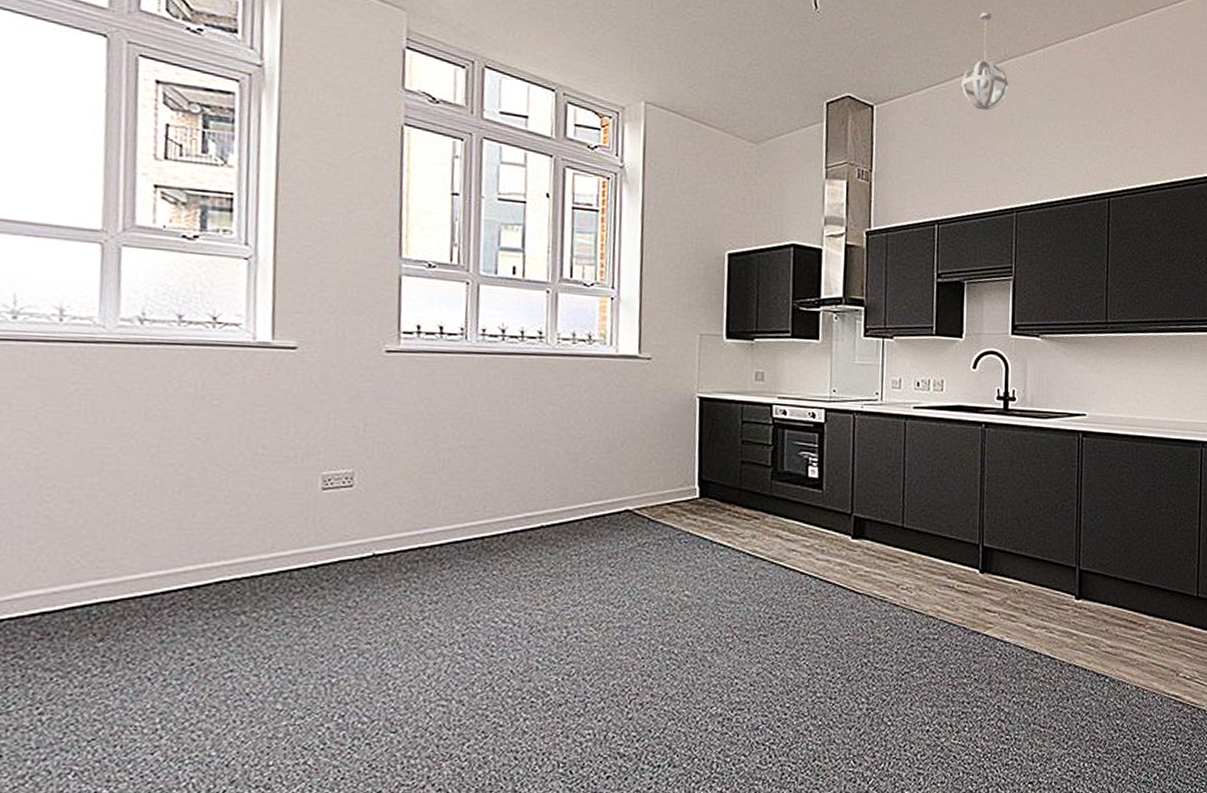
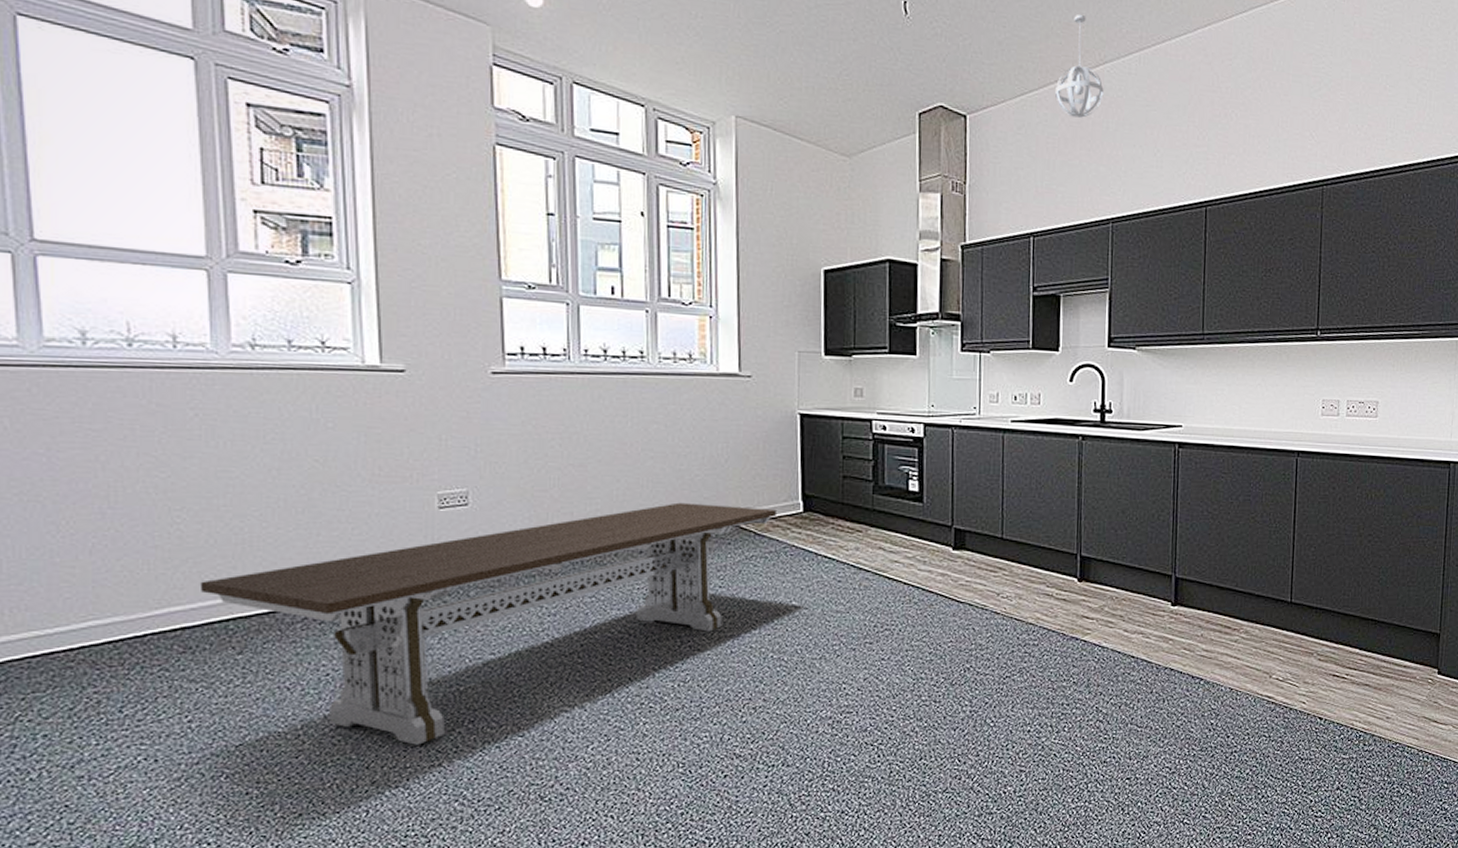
dining table: none [64,486,673,741] -> present [200,502,778,745]

